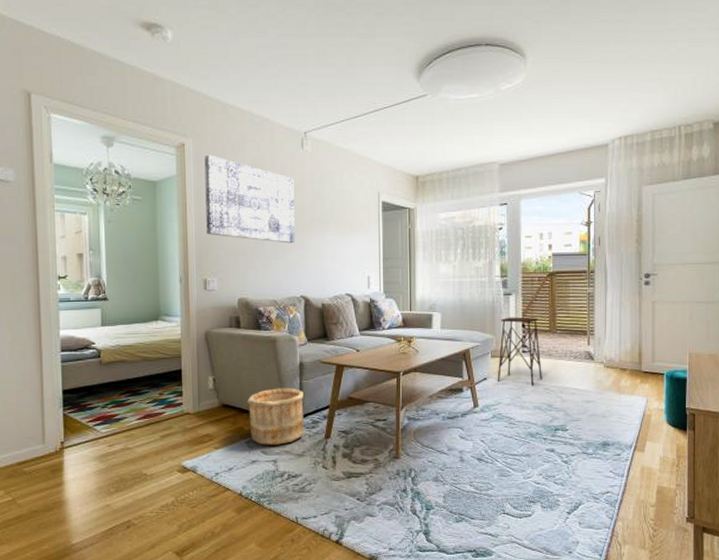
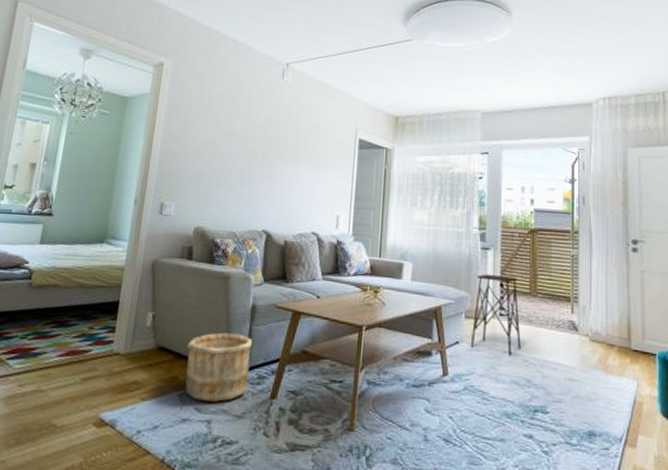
wall art: present [204,154,295,244] -> none [171,76,270,174]

